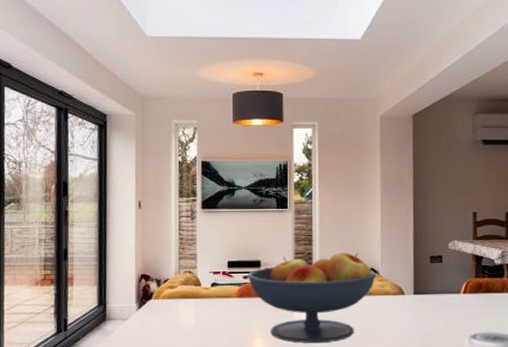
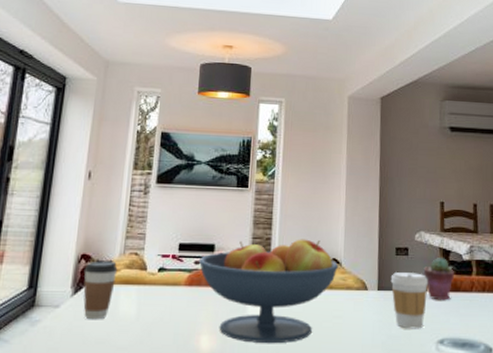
coffee cup: none [145,279,175,329] -> present [83,260,118,320]
coffee cup: none [425,278,461,327] -> present [390,272,428,329]
potted succulent: none [457,263,487,301] -> present [423,258,455,300]

